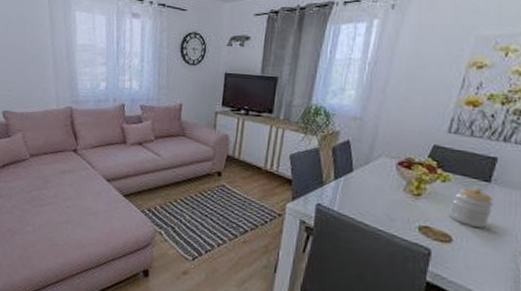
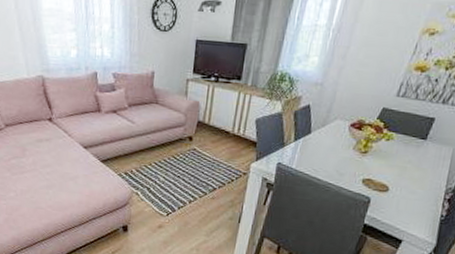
jar: present [449,187,494,228] -> none [389,144,427,178]

